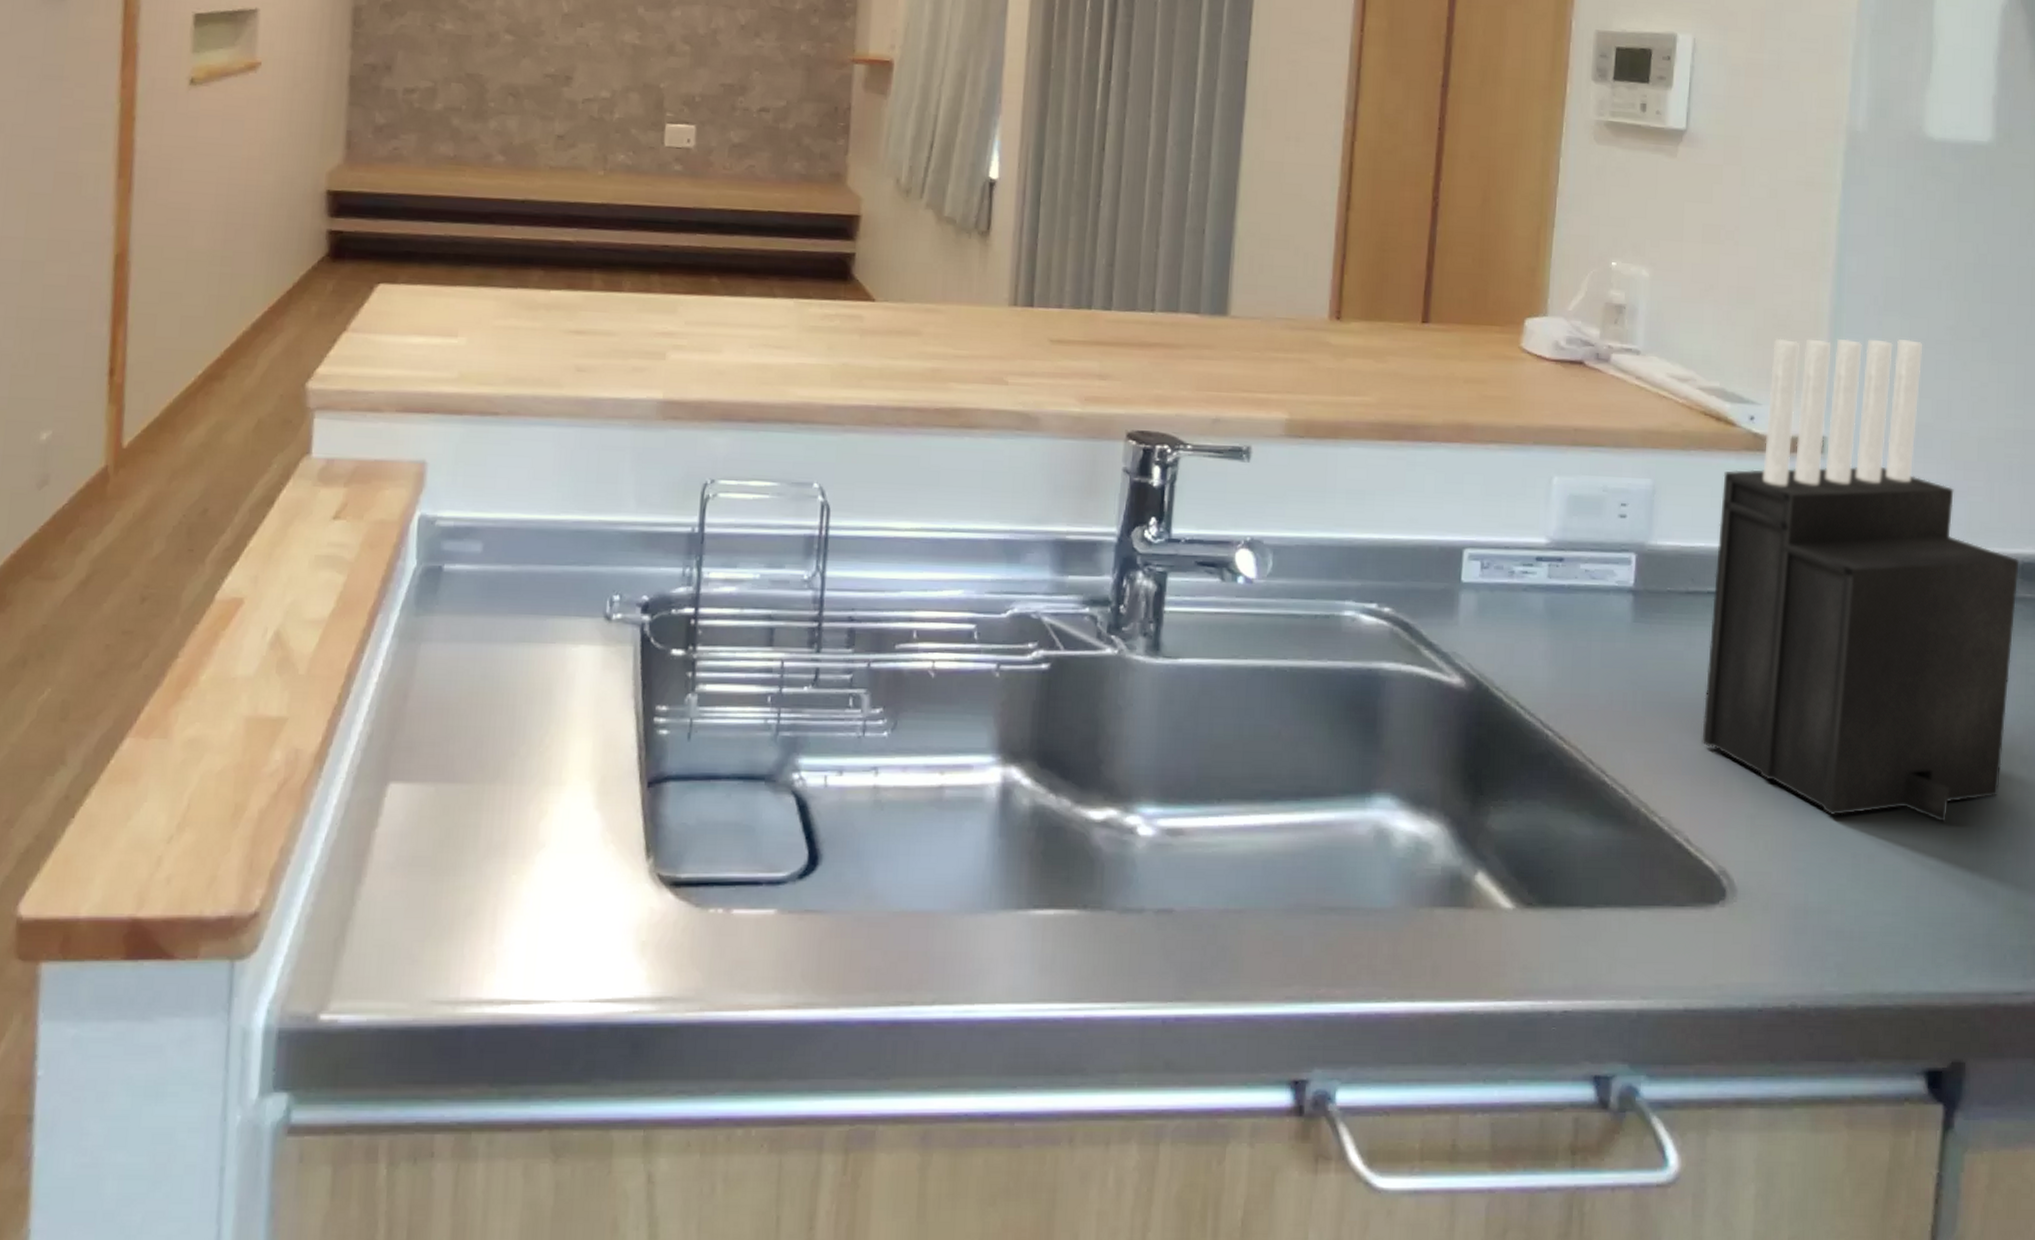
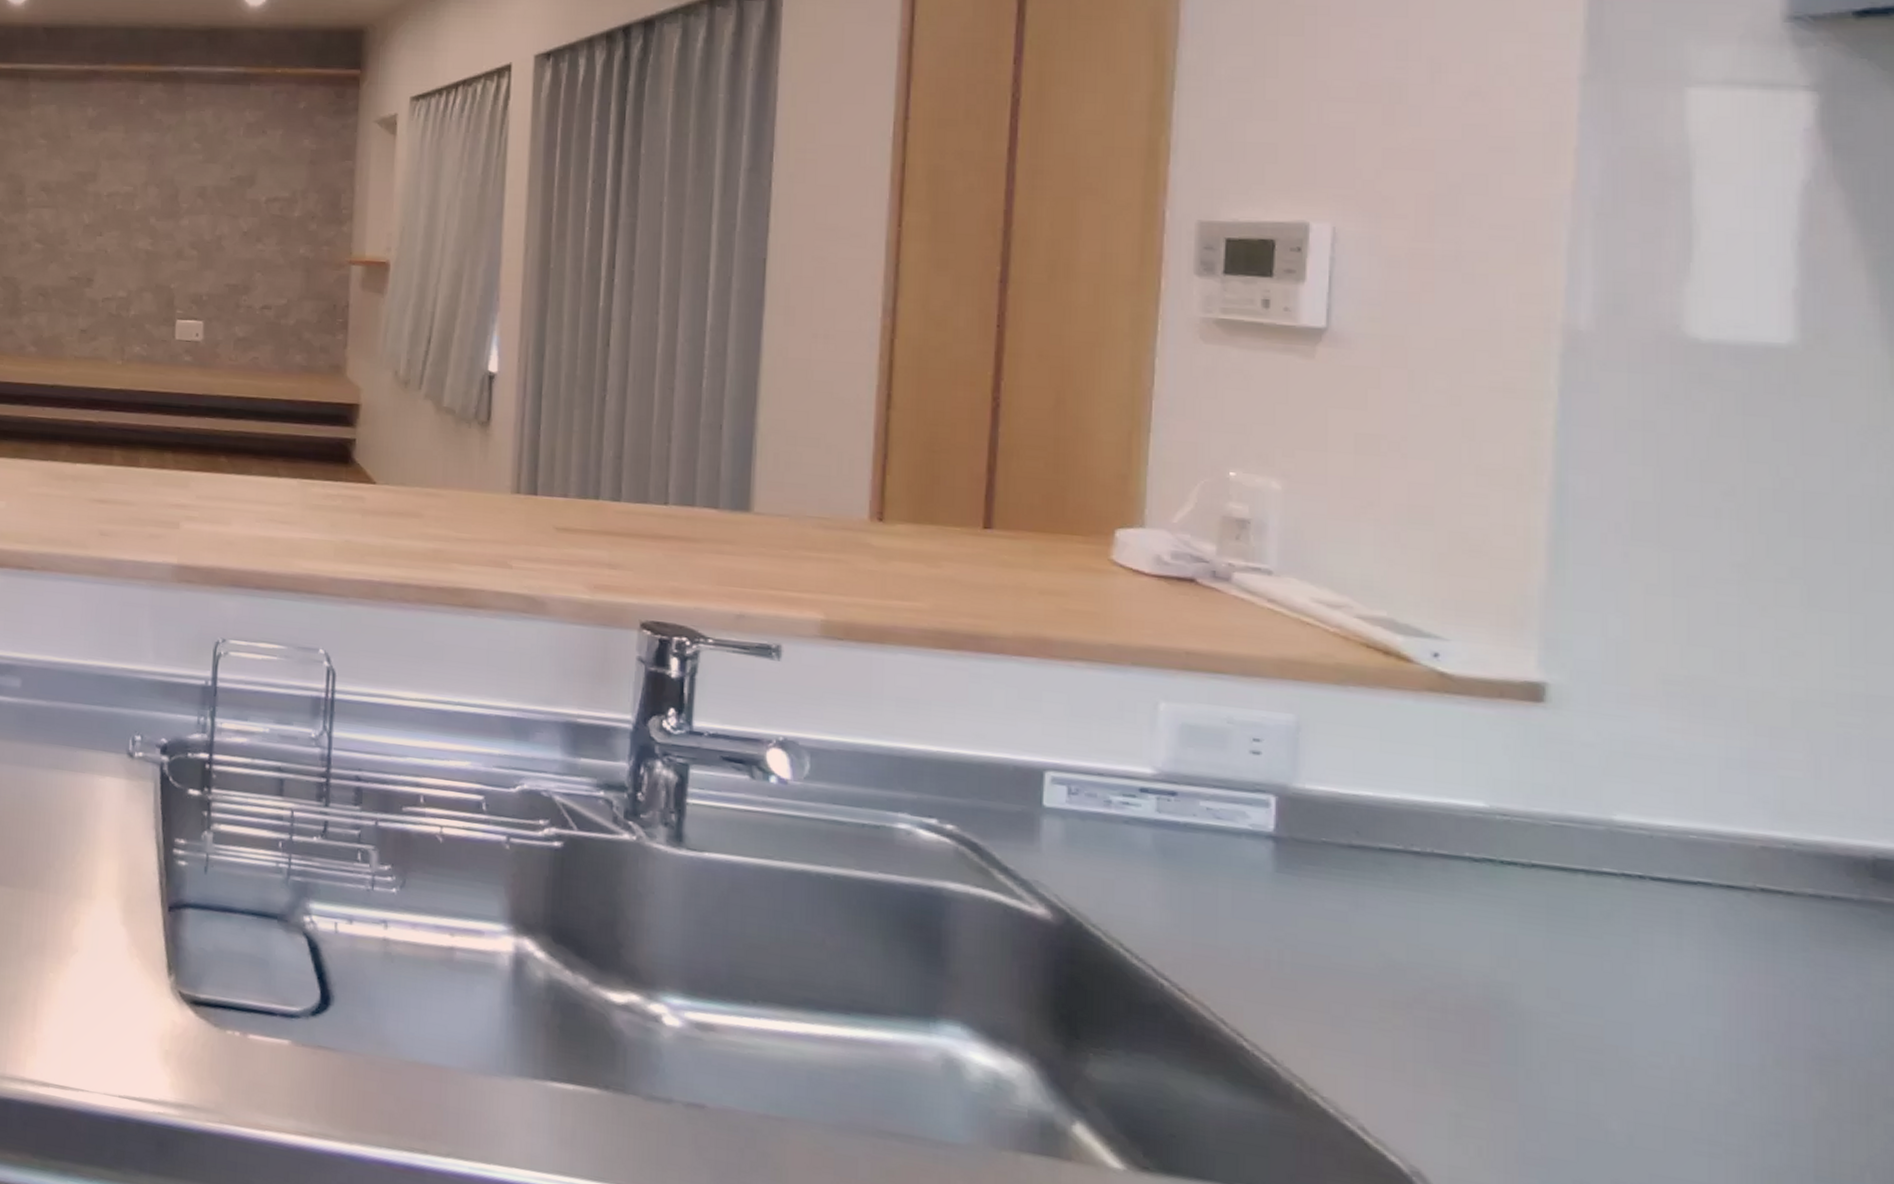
knife block: present [1702,338,2019,823] -> none [1379,565,1869,1165]

